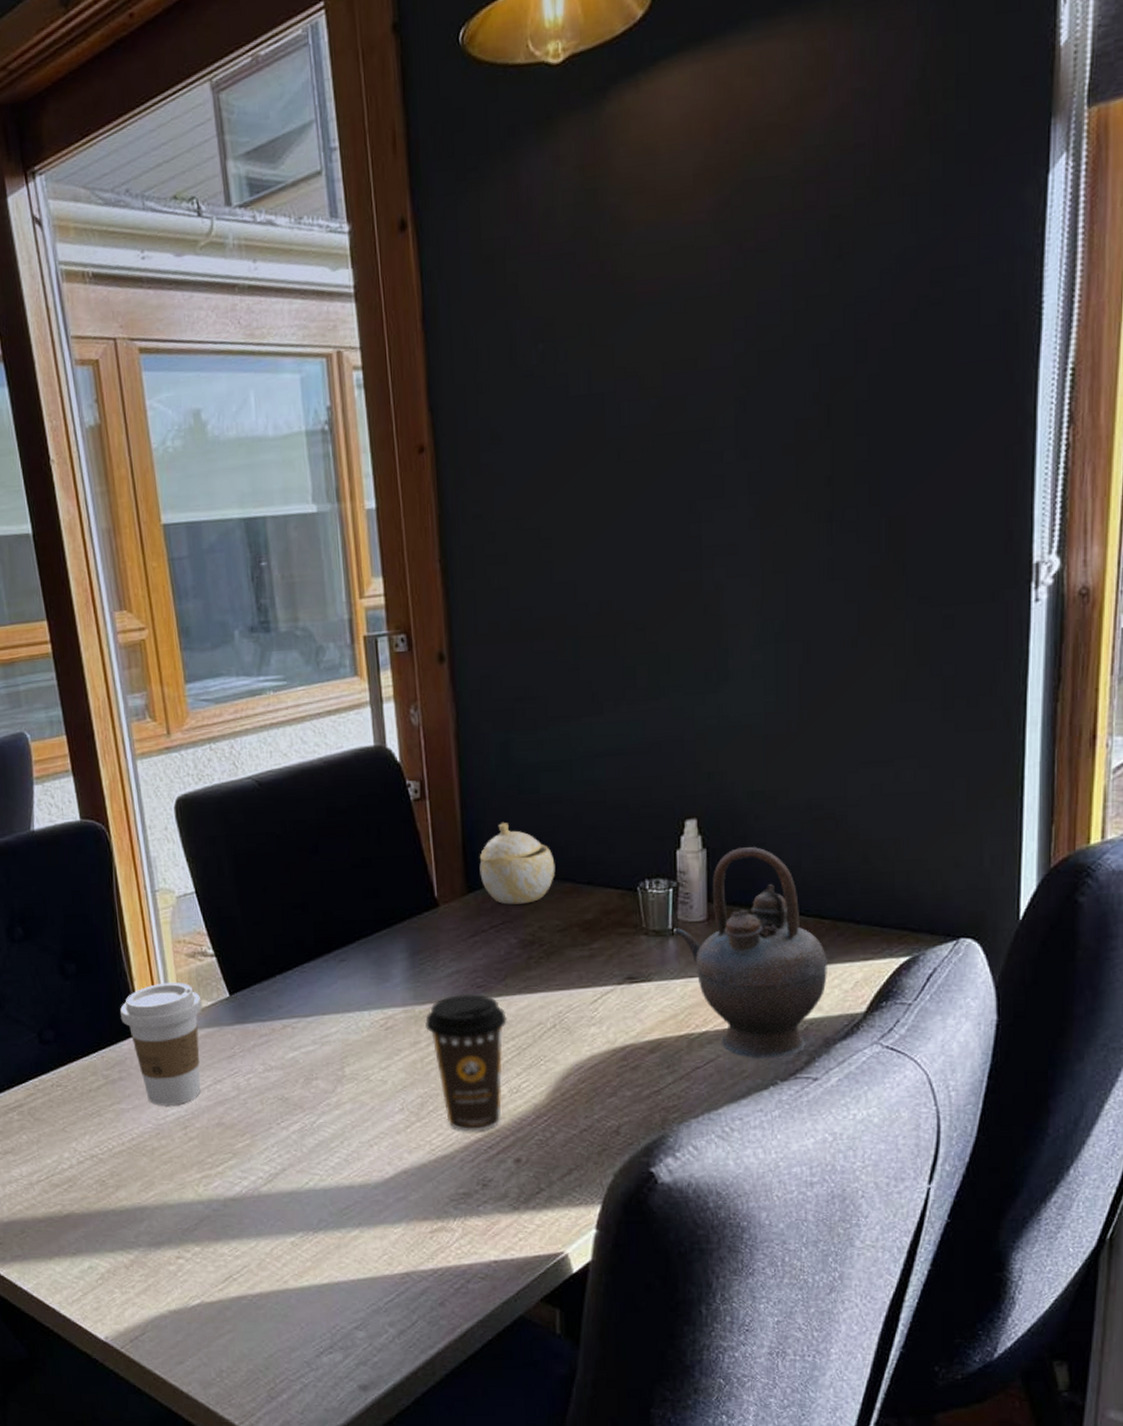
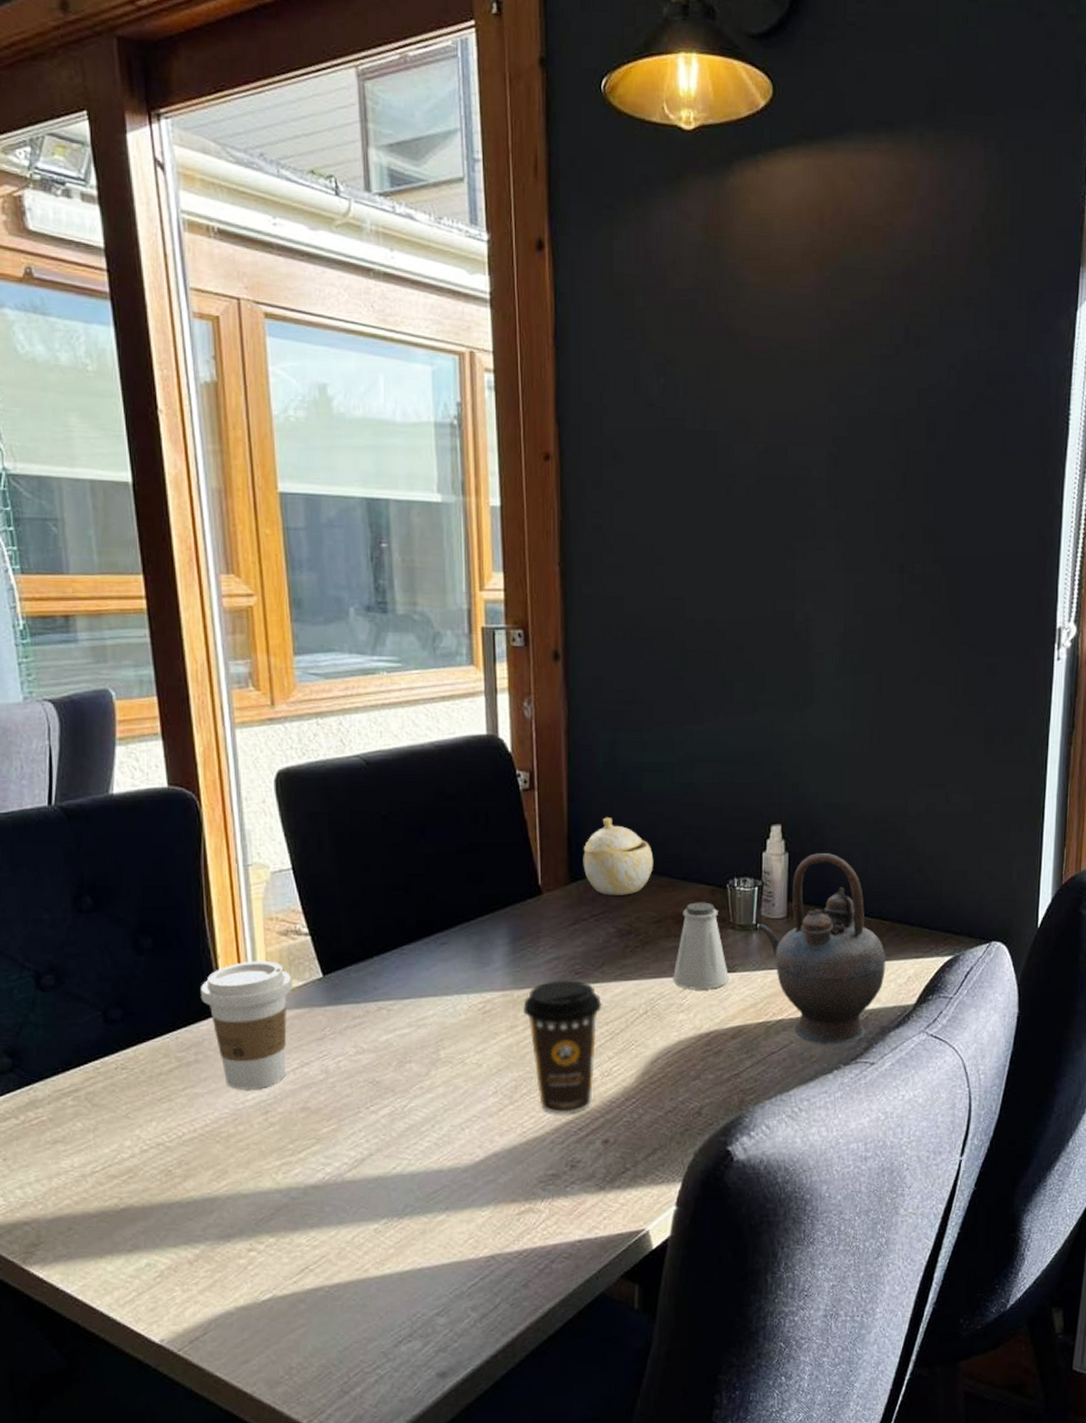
saltshaker: none [582,907,644,1002] -> present [673,902,728,990]

